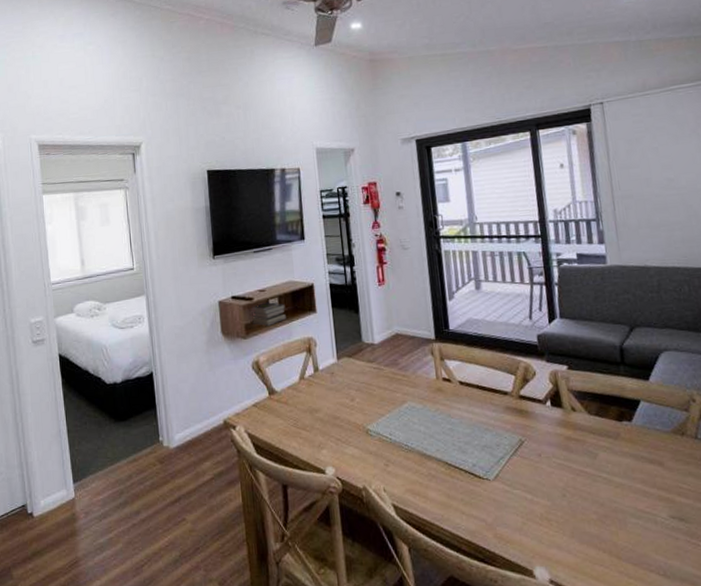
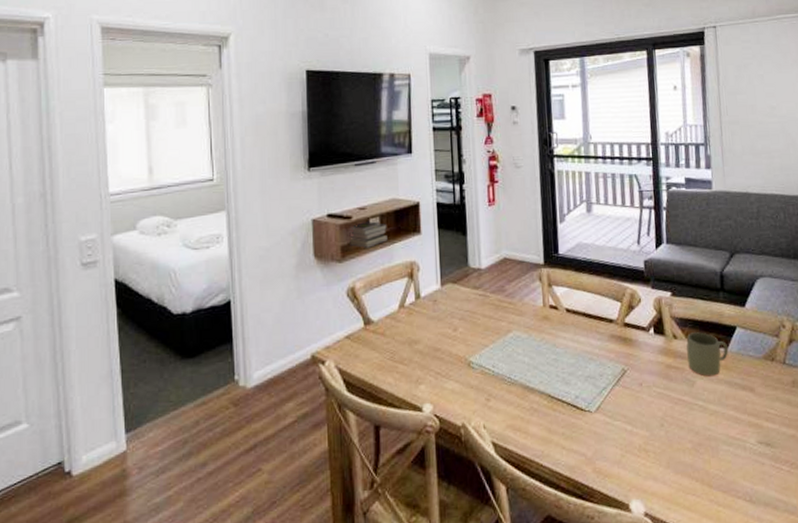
mug: none [586,405,633,449] -> present [686,332,729,377]

